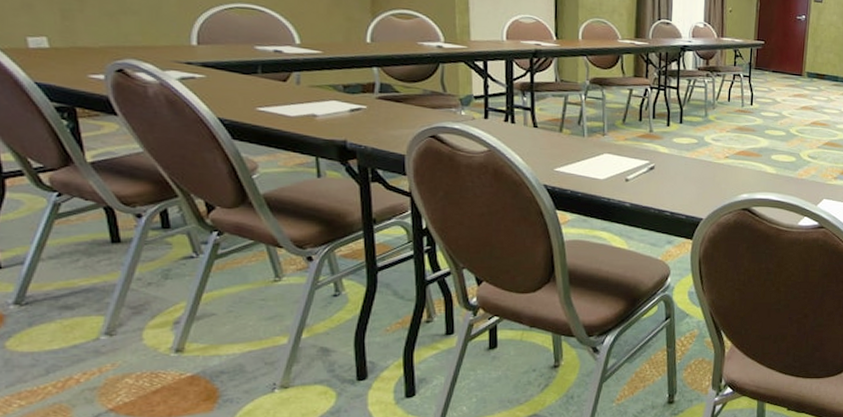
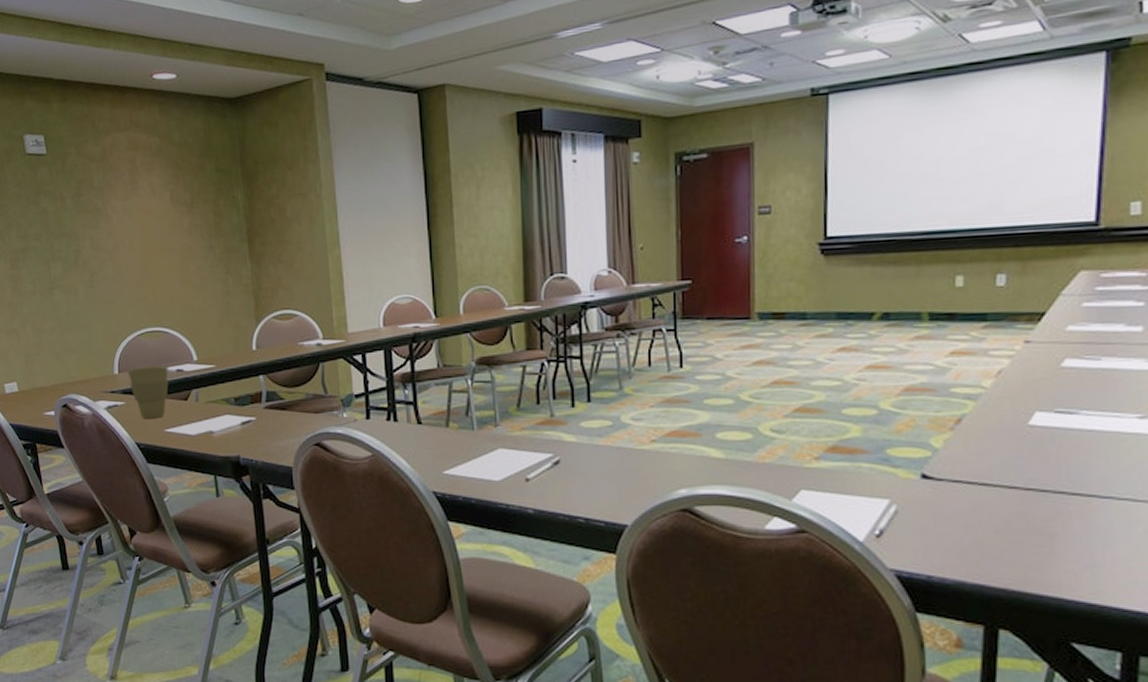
cup: none [210,41,263,96] -> present [127,366,169,419]

